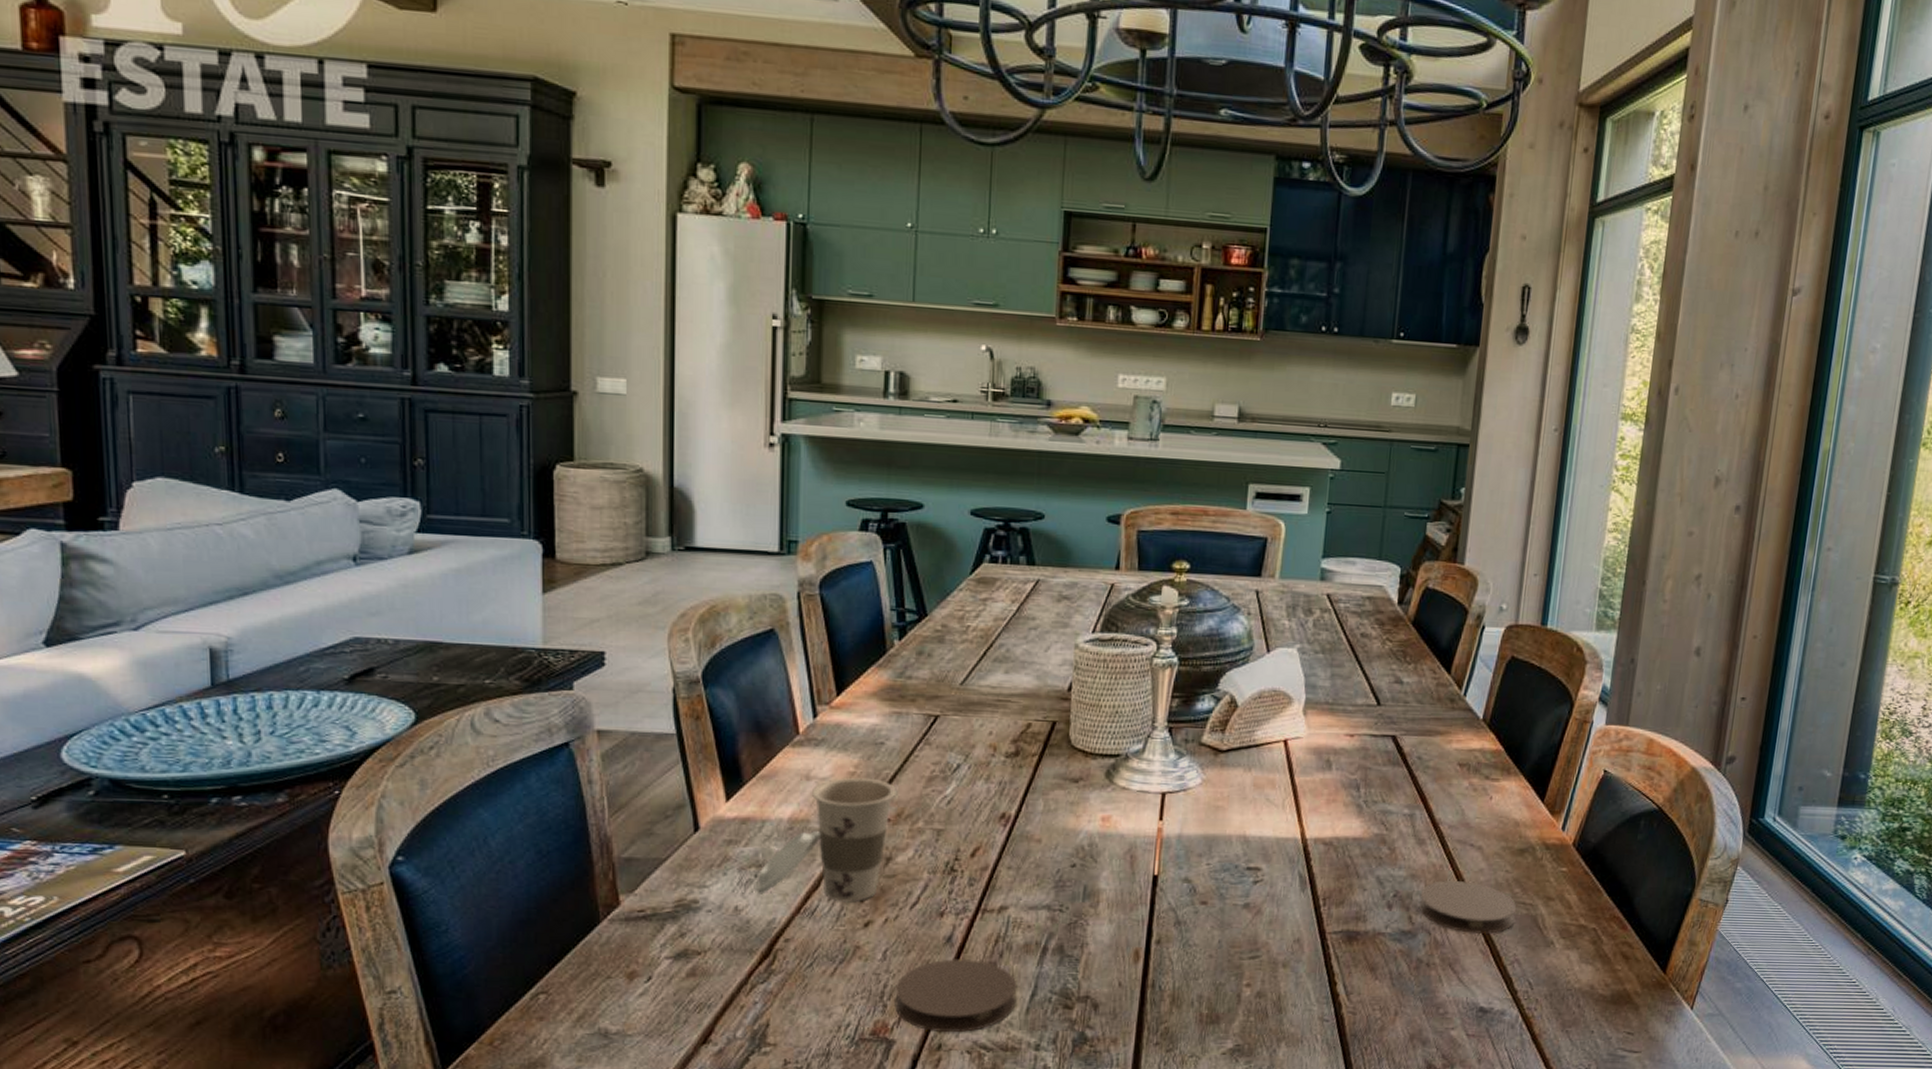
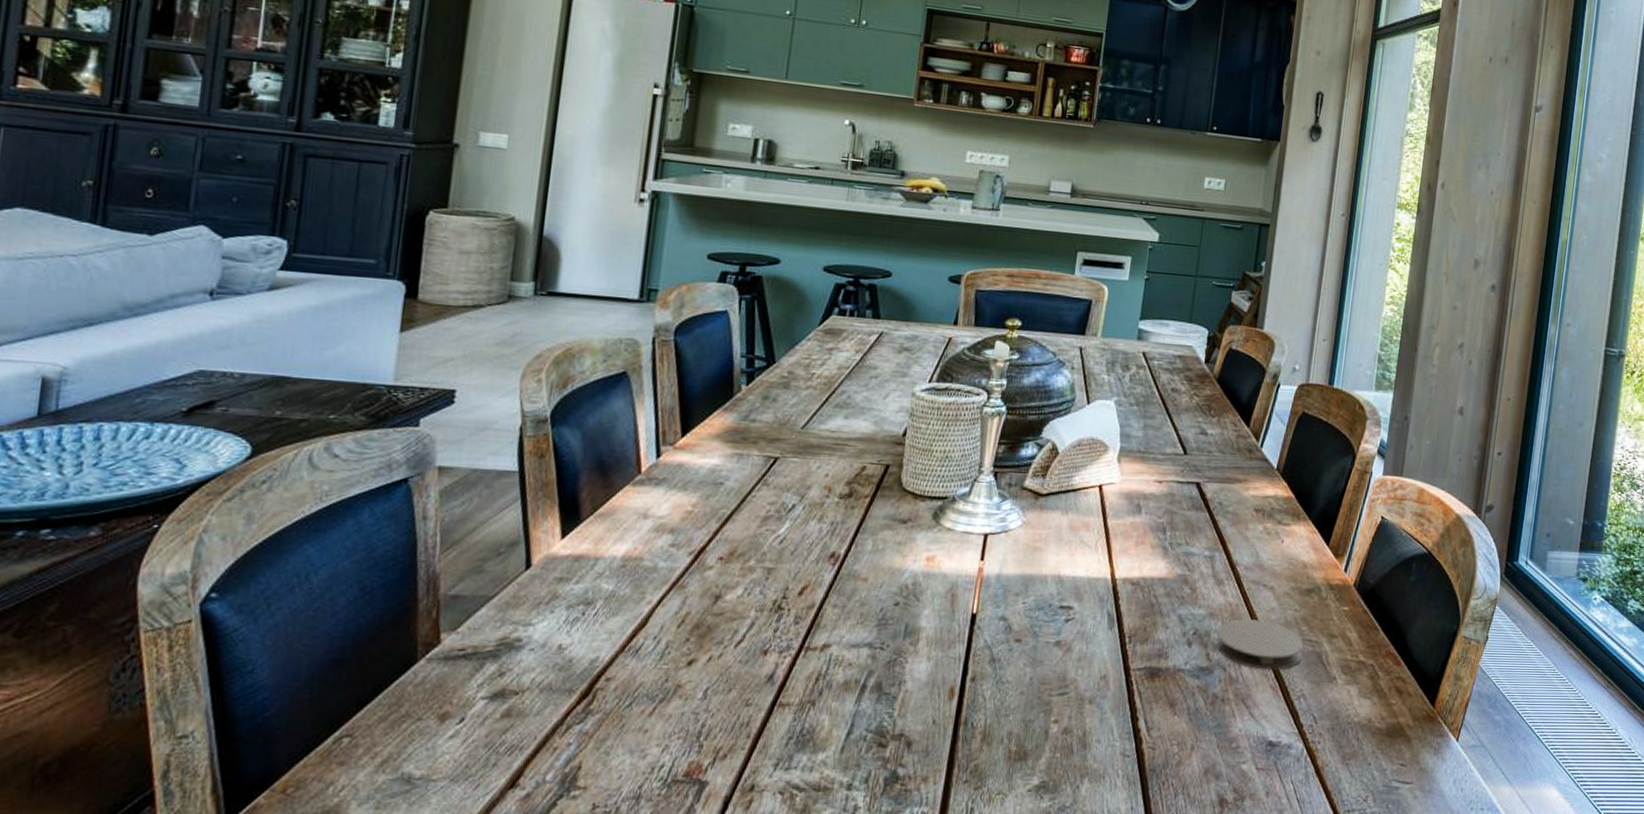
cup: present [755,777,897,903] -> none [581,516,732,641]
coaster: present [895,958,1017,1033] -> none [710,696,834,773]

